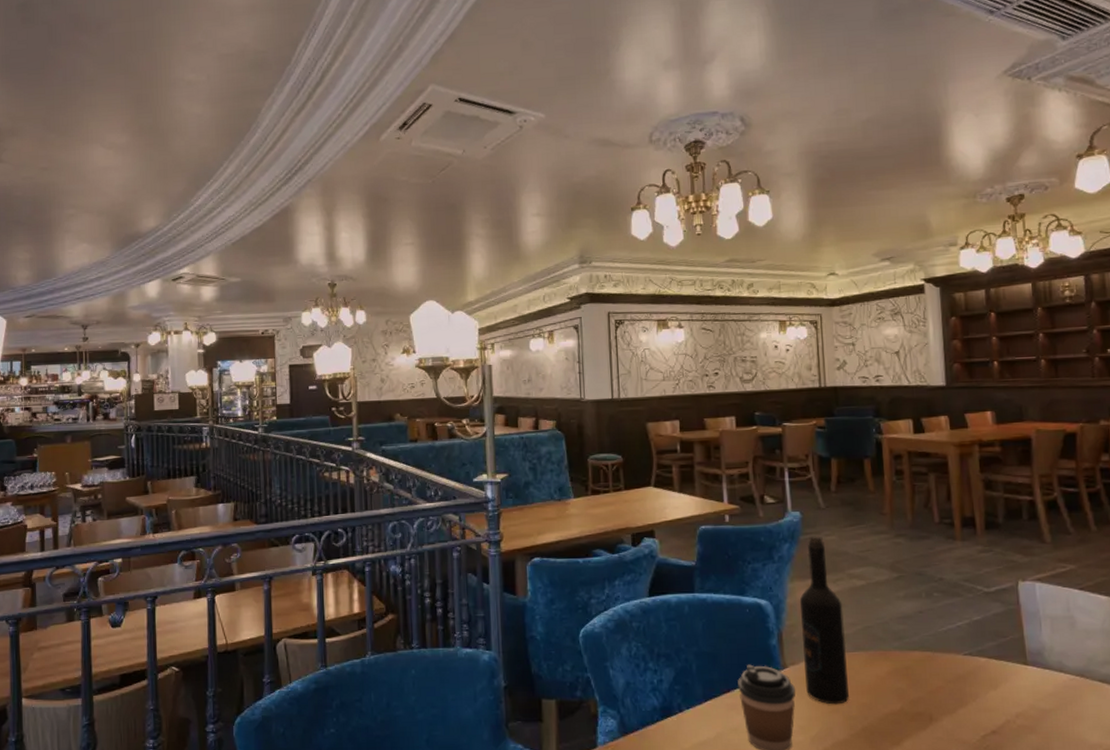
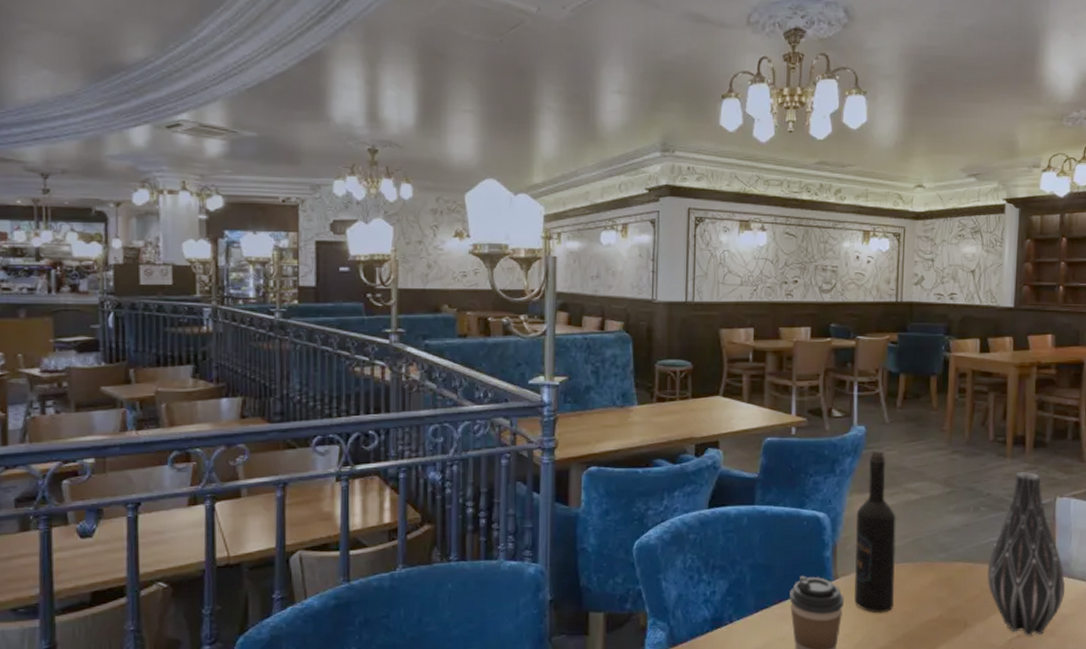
vase: none [948,554,1042,733] -> present [987,471,1066,636]

